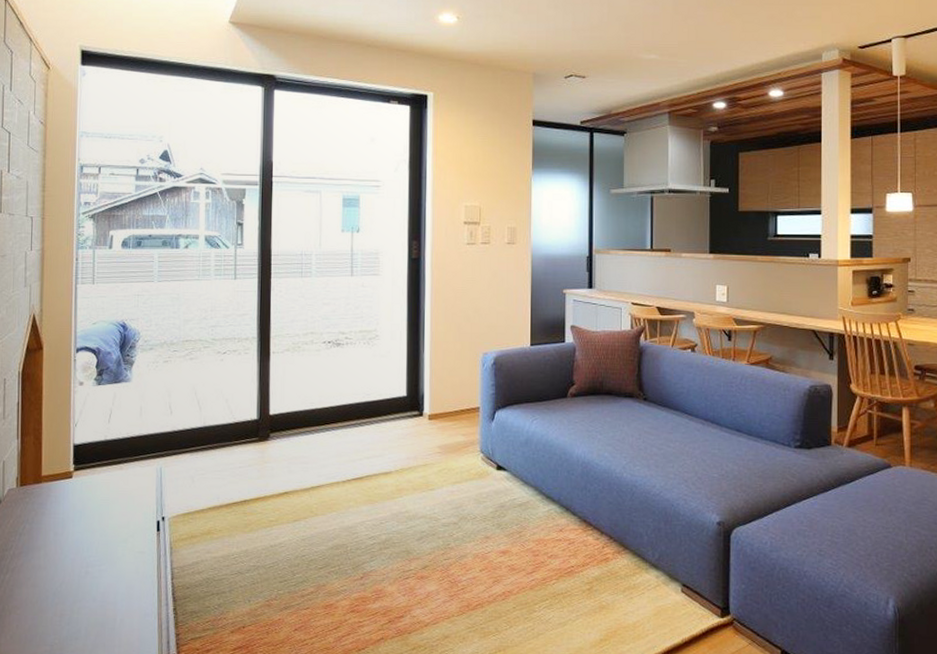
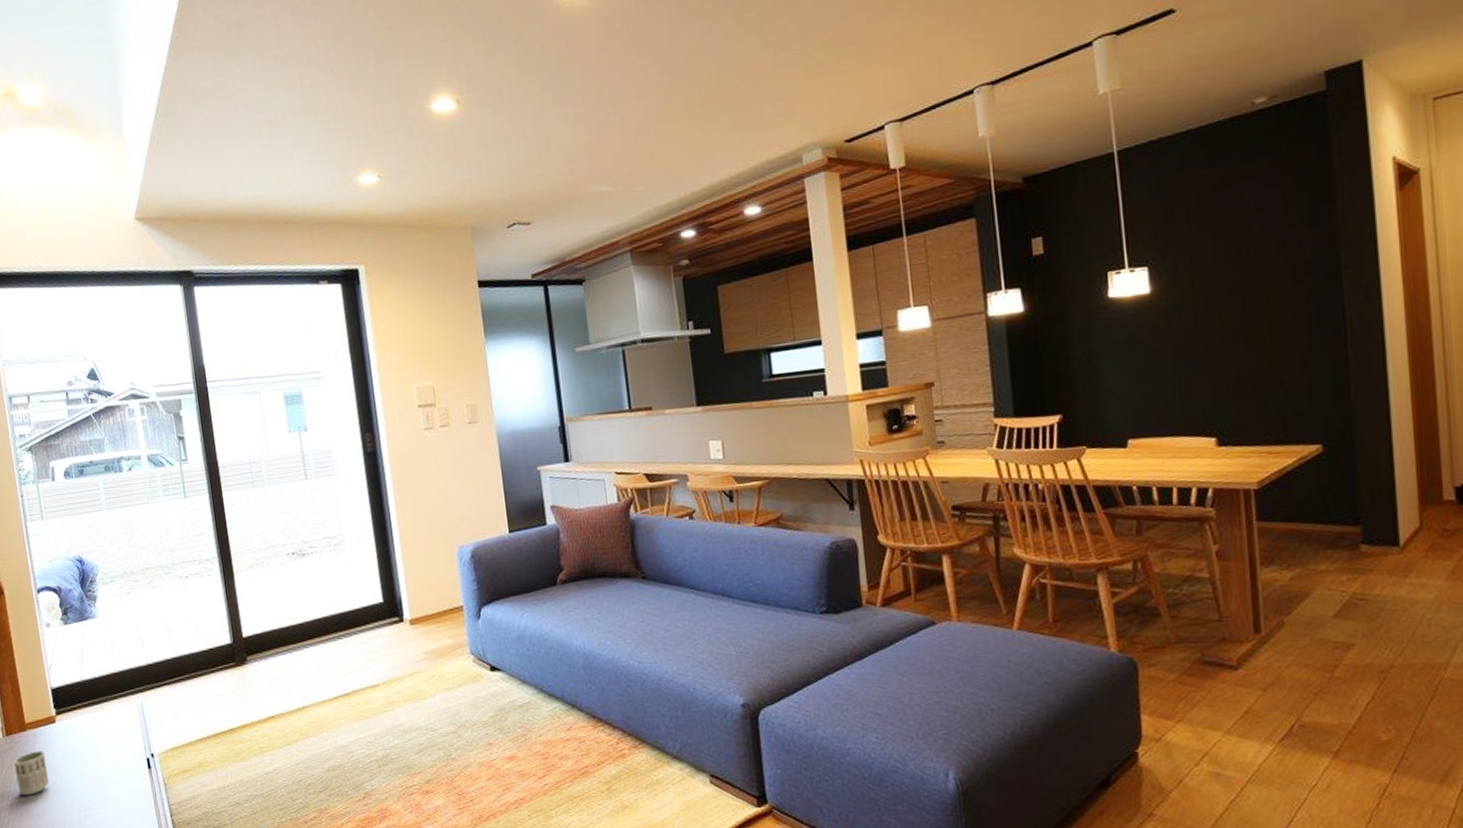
cup: none [23,504,56,547] -> present [14,751,49,796]

